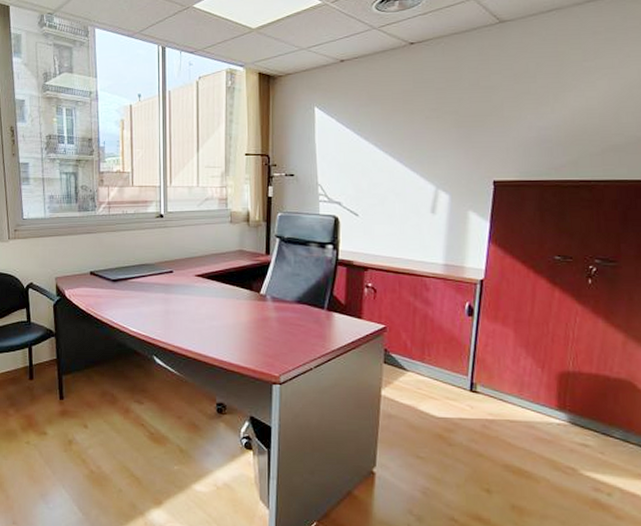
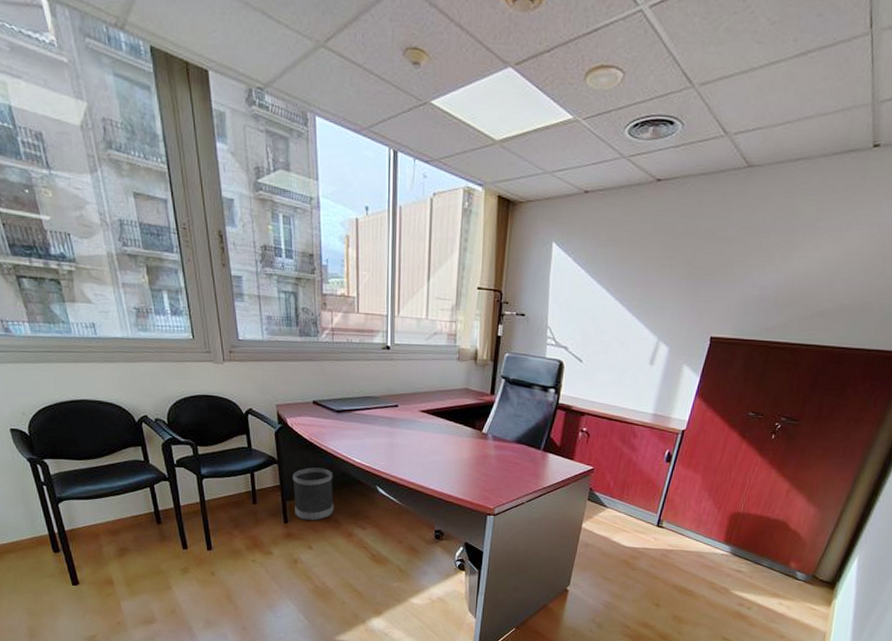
wastebasket: none [69,339,110,396] -> present [292,467,334,521]

